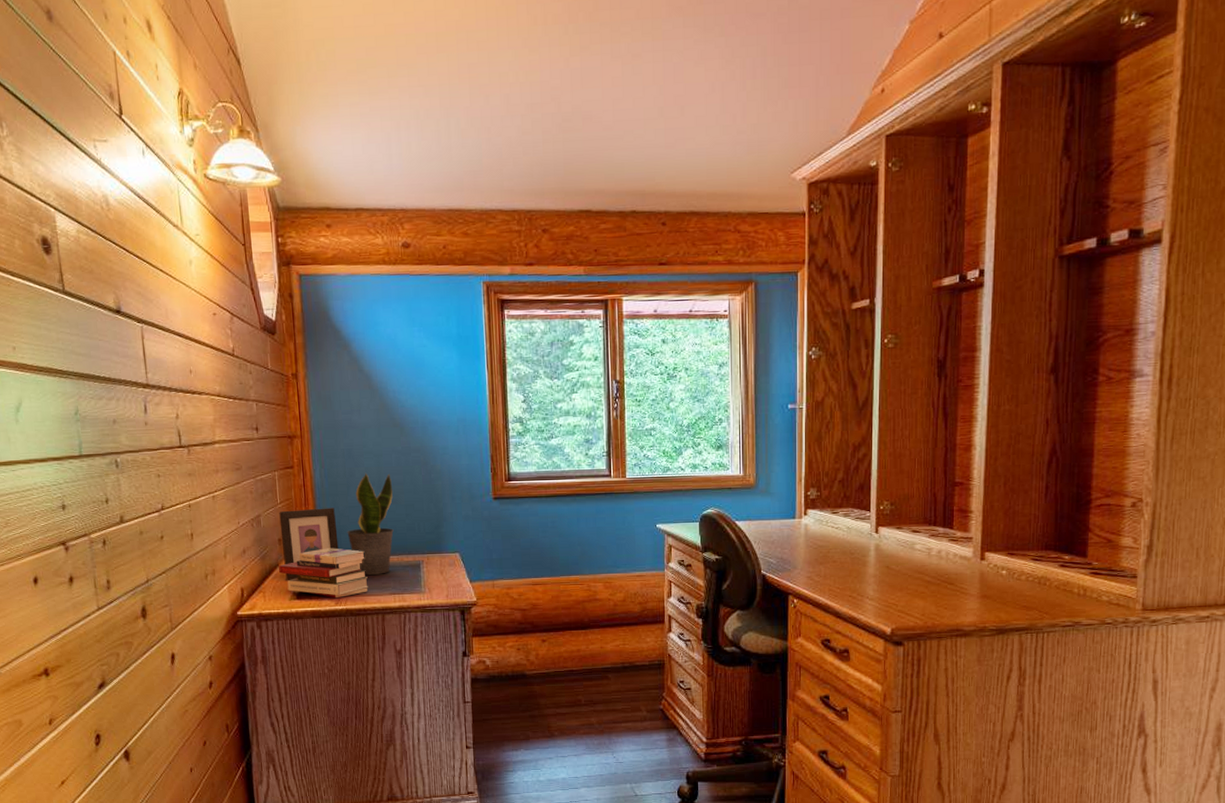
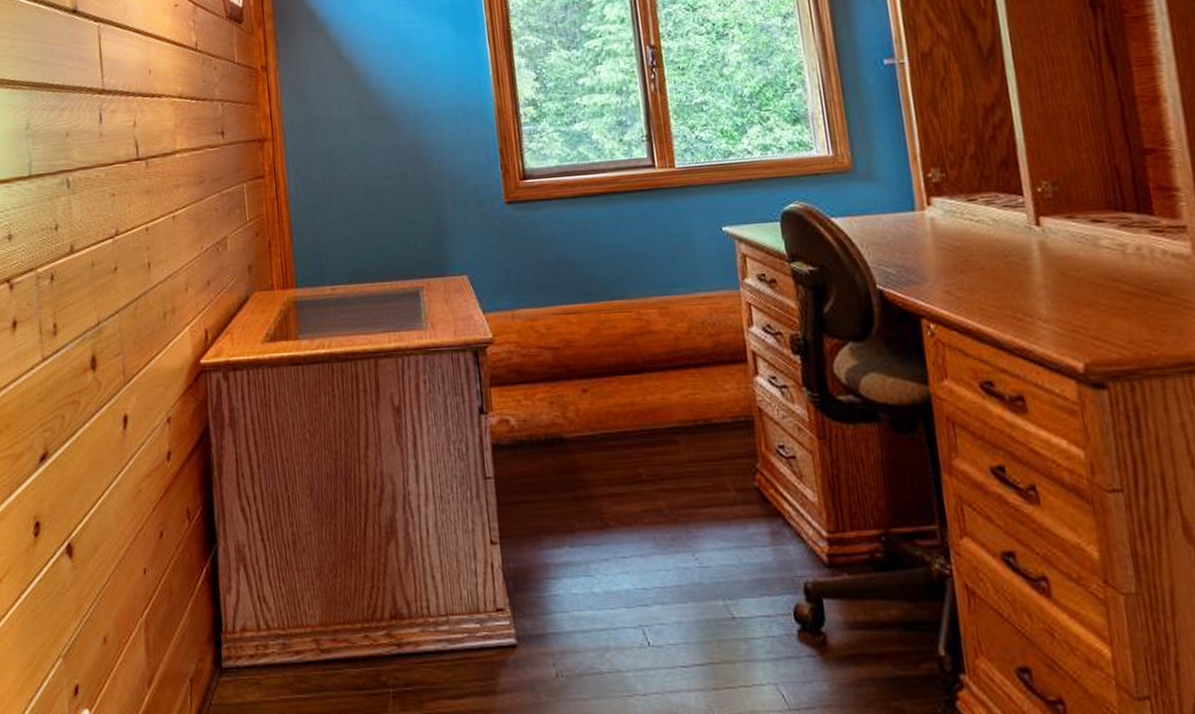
picture frame: present [279,508,339,580] -> none [248,224,319,318]
books: present [279,548,368,599] -> none [249,274,357,340]
potted plant: present [347,473,394,575] -> none [328,178,385,308]

